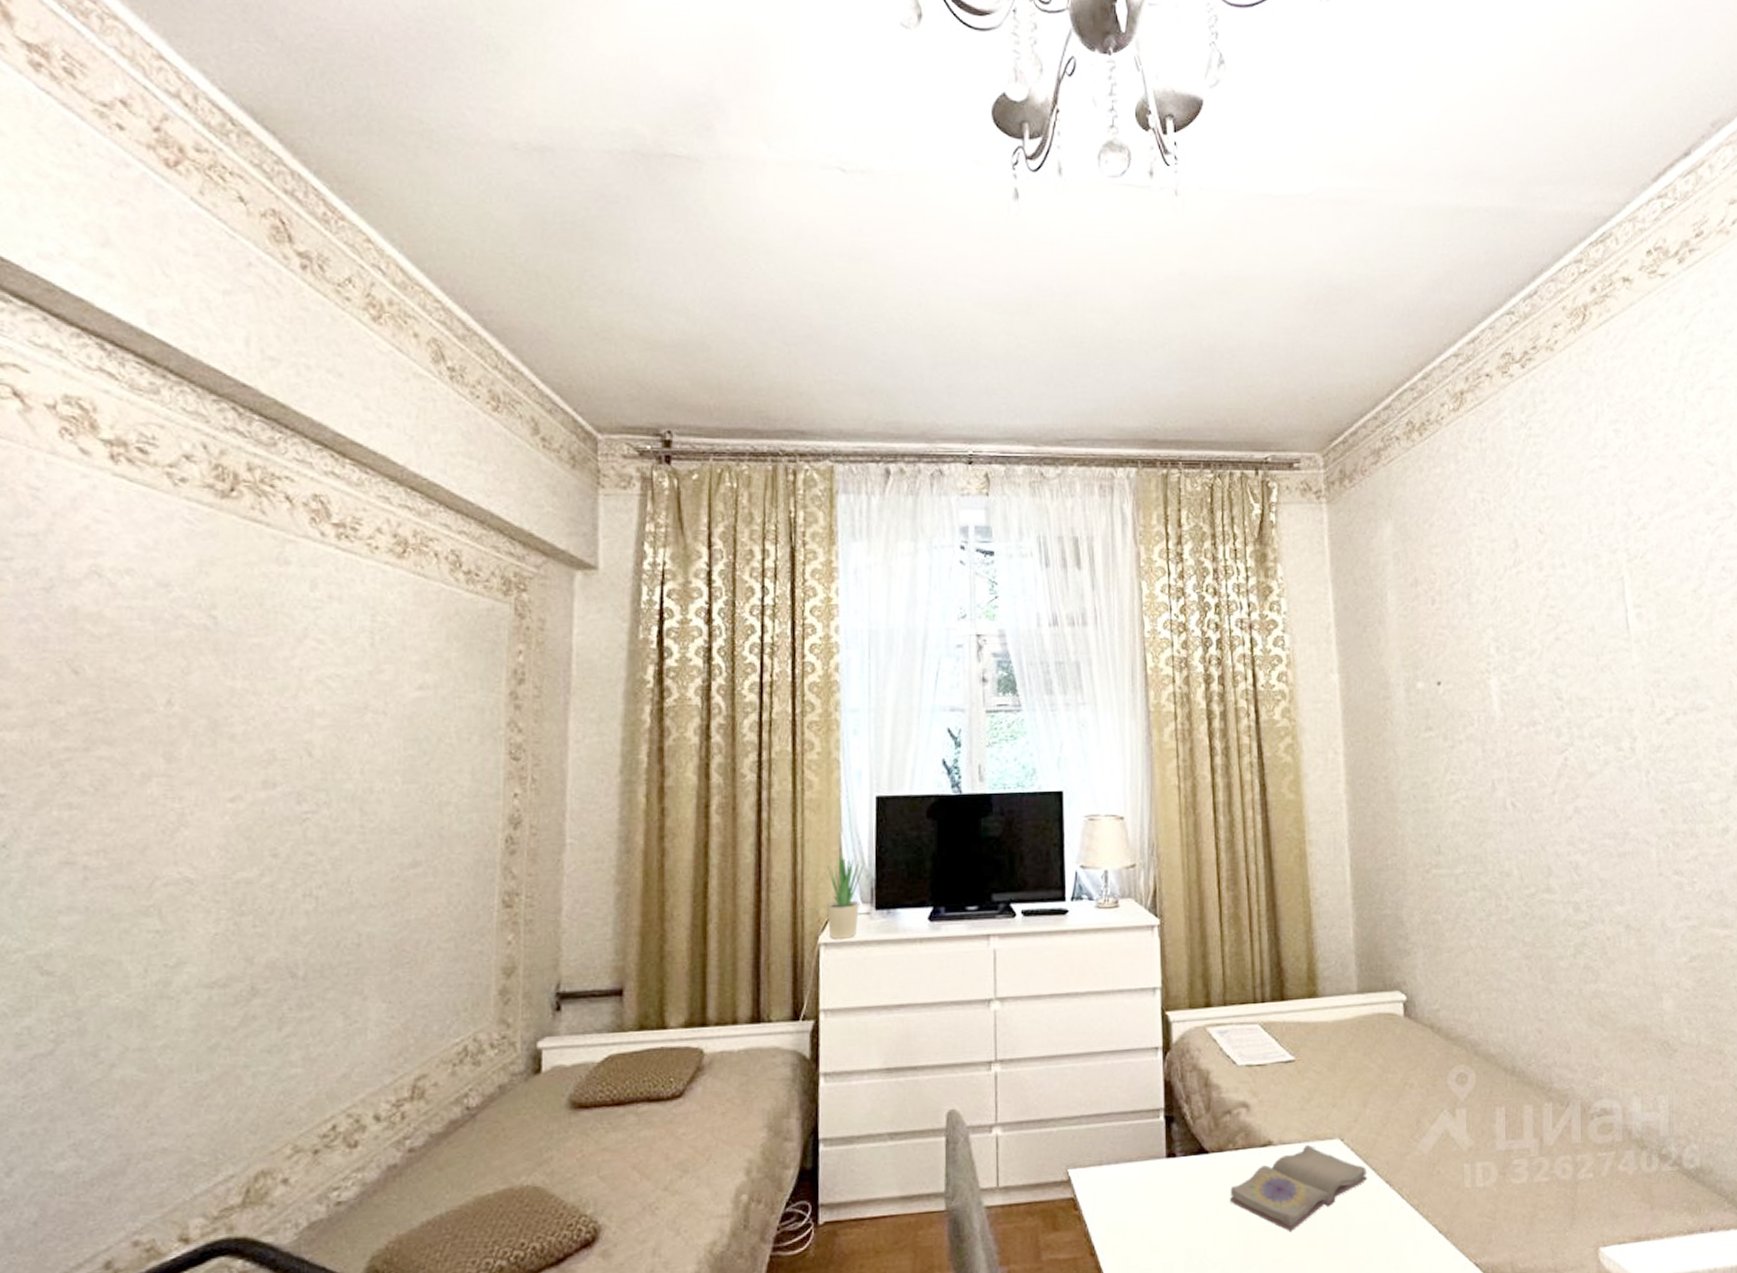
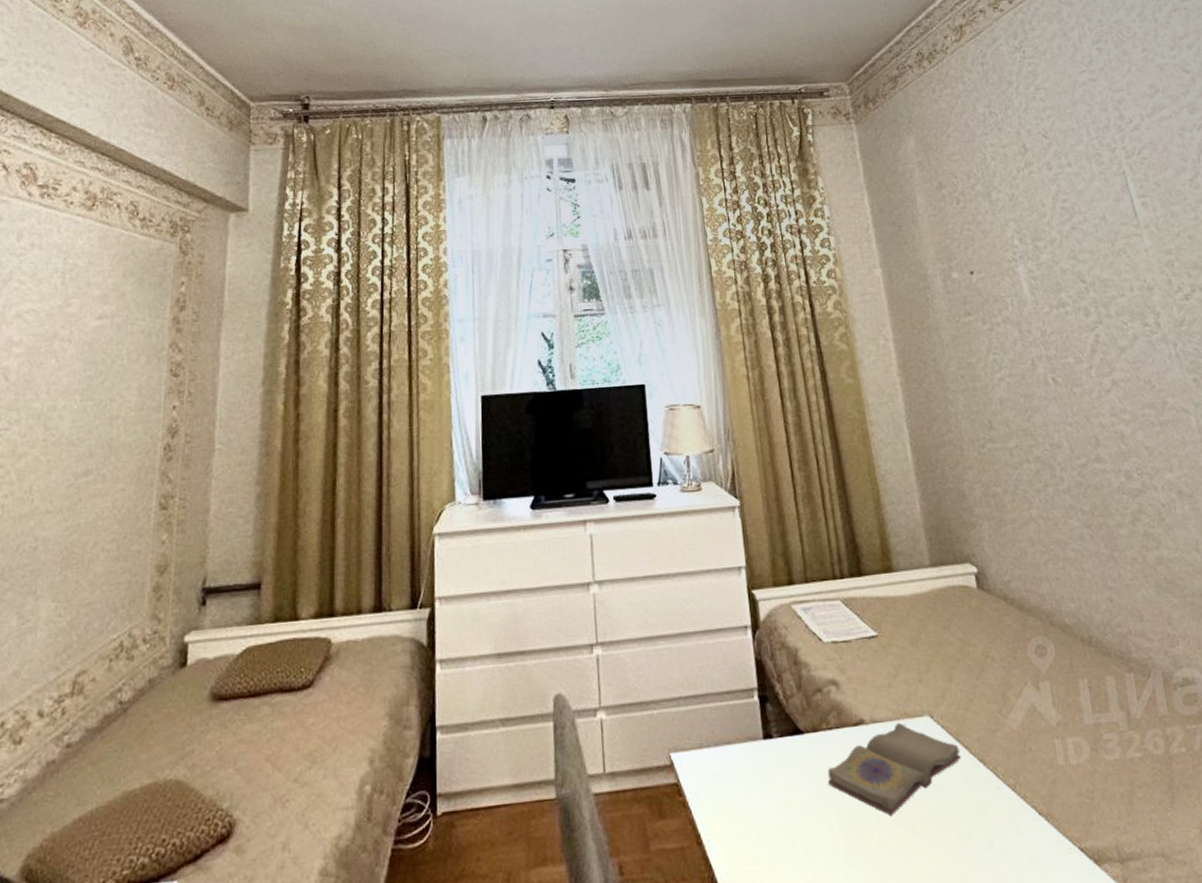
potted plant: present [827,849,865,940] -> none [440,445,473,530]

